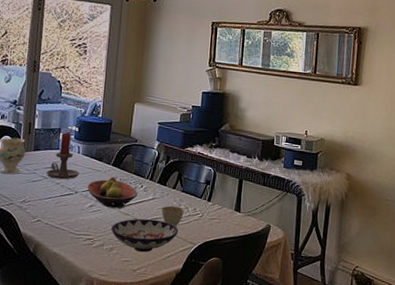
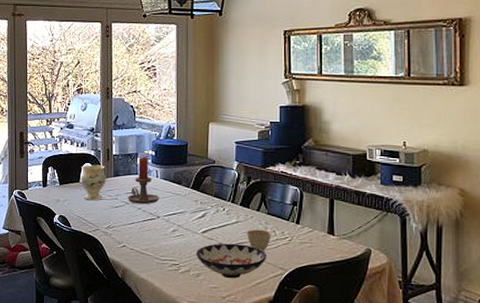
fruit bowl: present [87,176,138,209] -> none [168,200,220,233]

